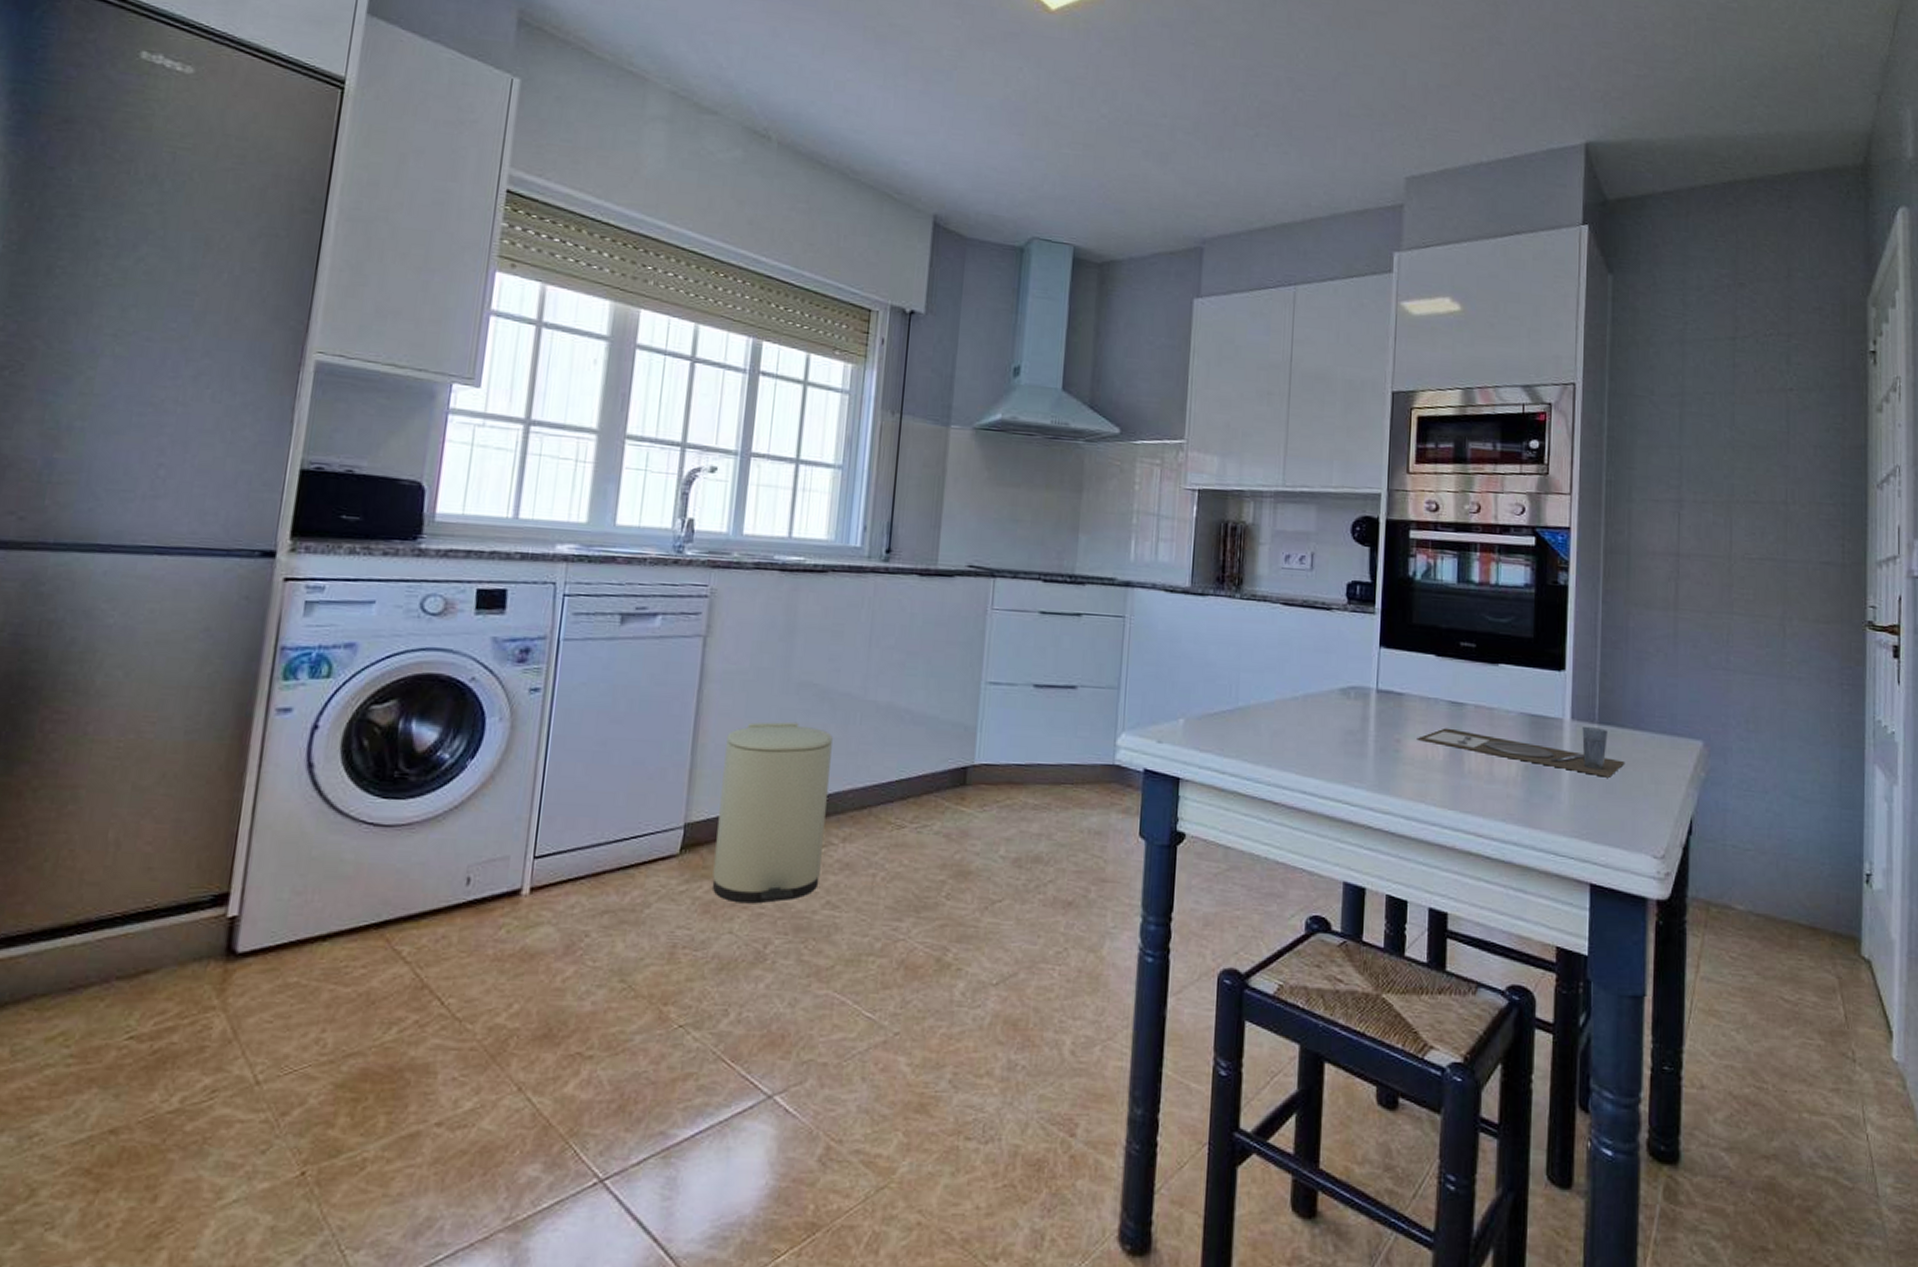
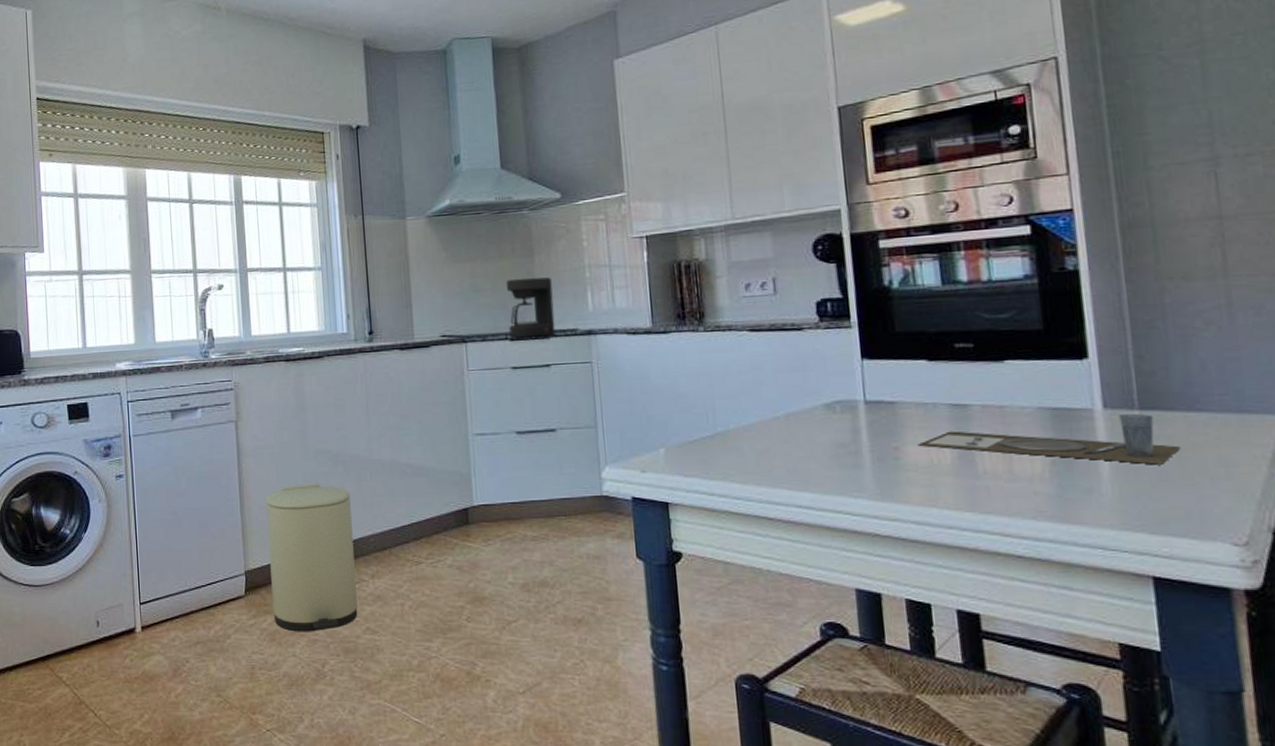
coffee maker: none [1043,513,1097,582] -> present [505,277,556,338]

